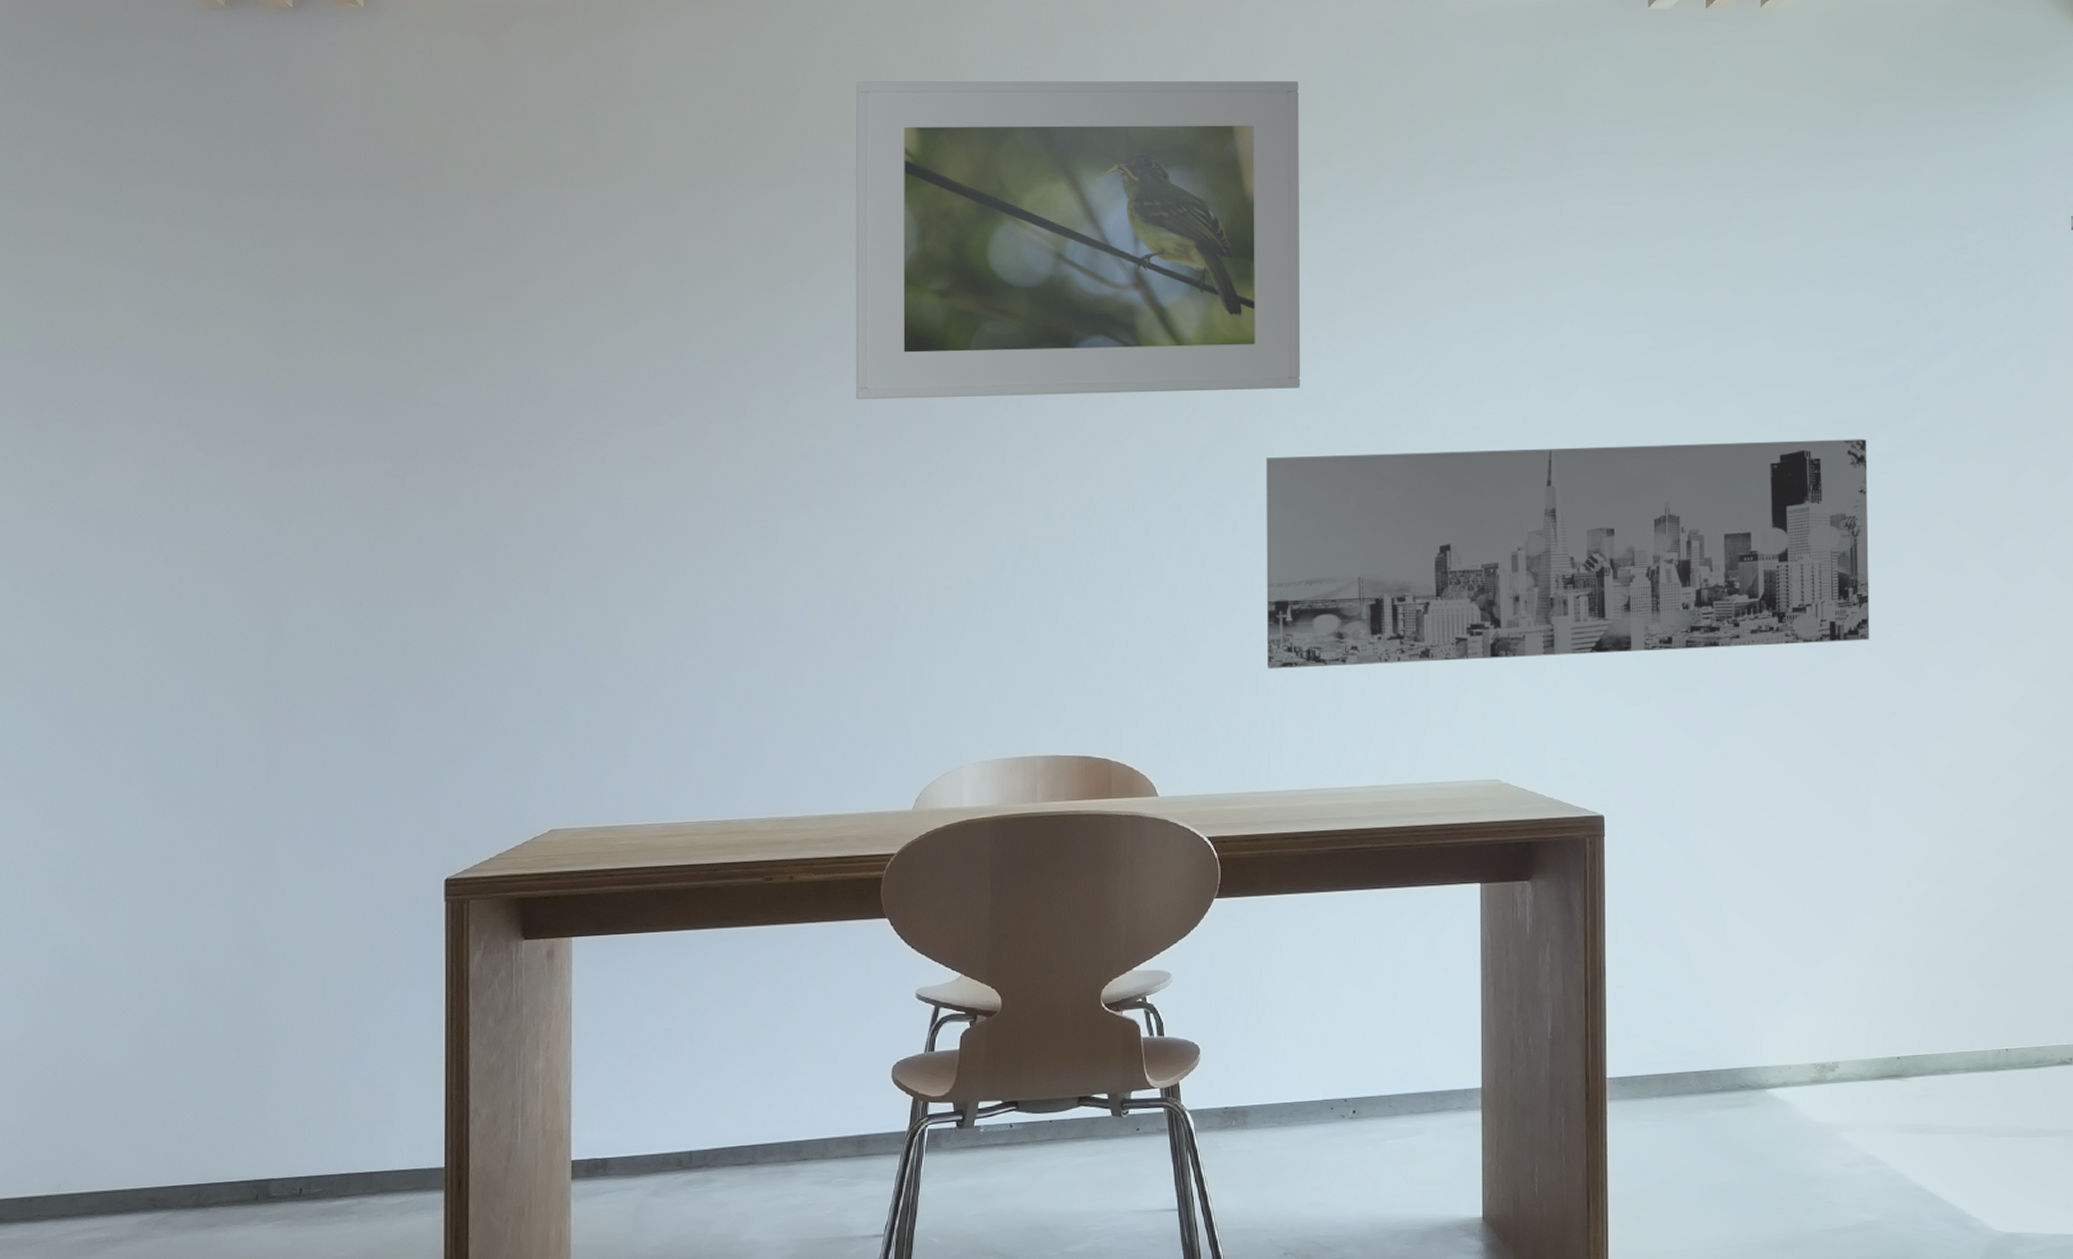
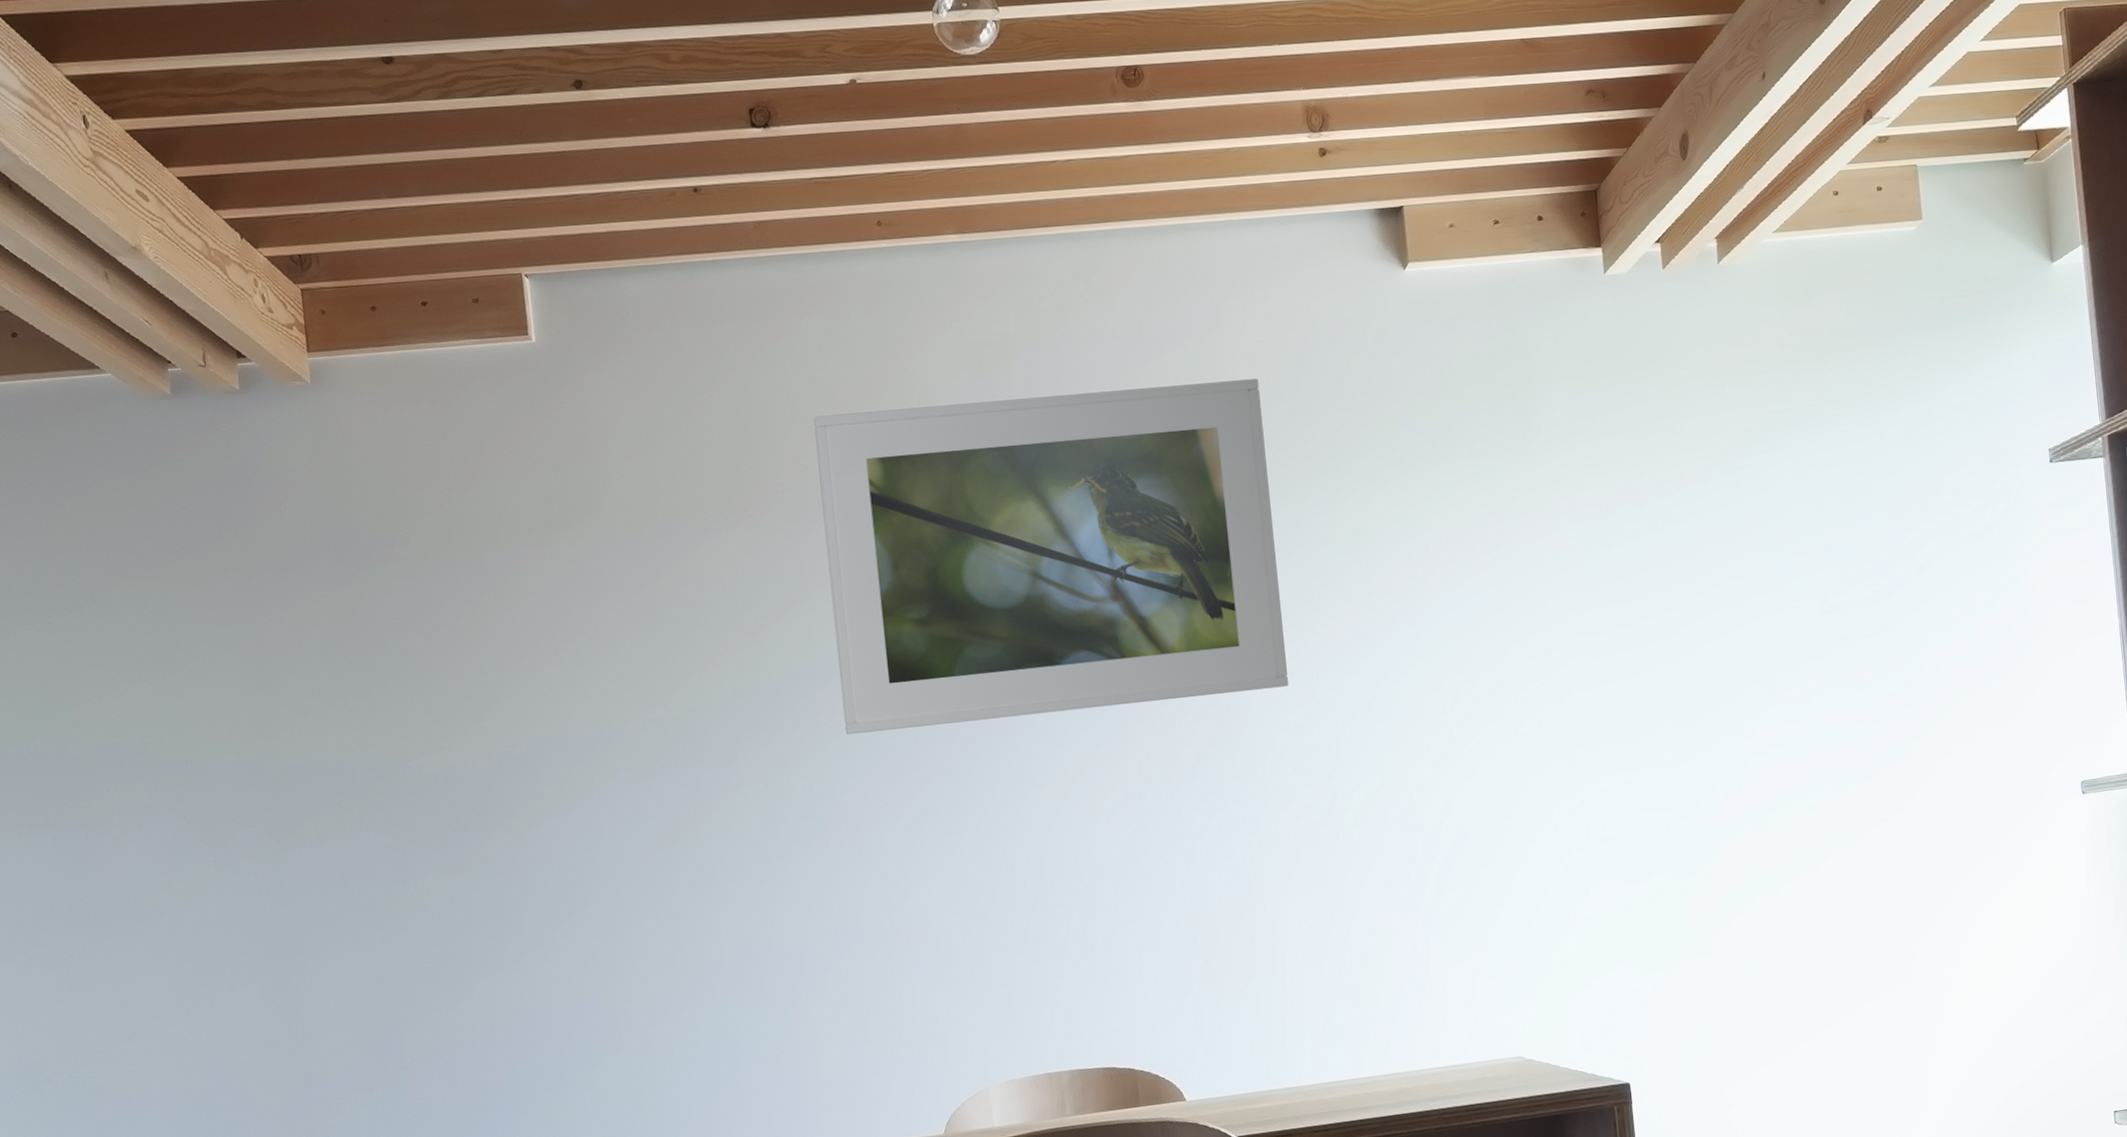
wall art: present [1266,438,1870,669] -> none [1261,689,1880,967]

